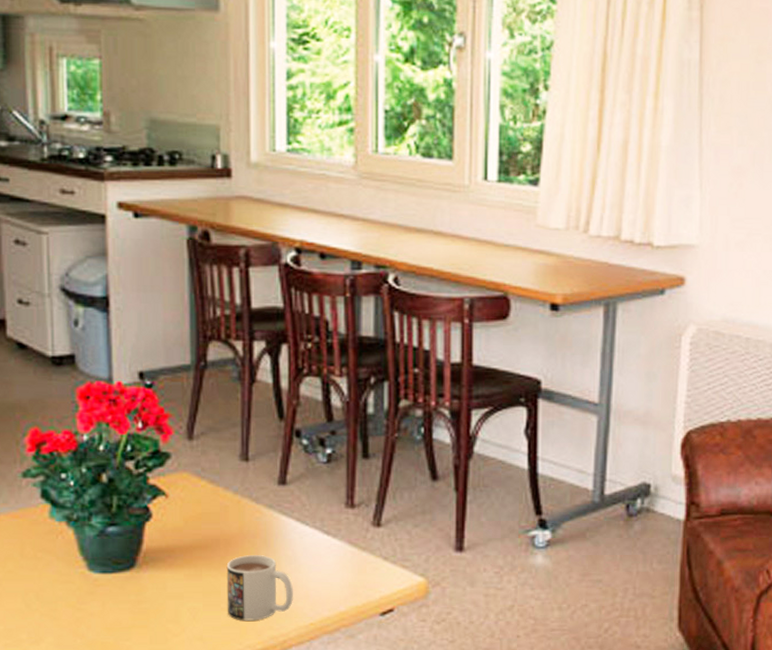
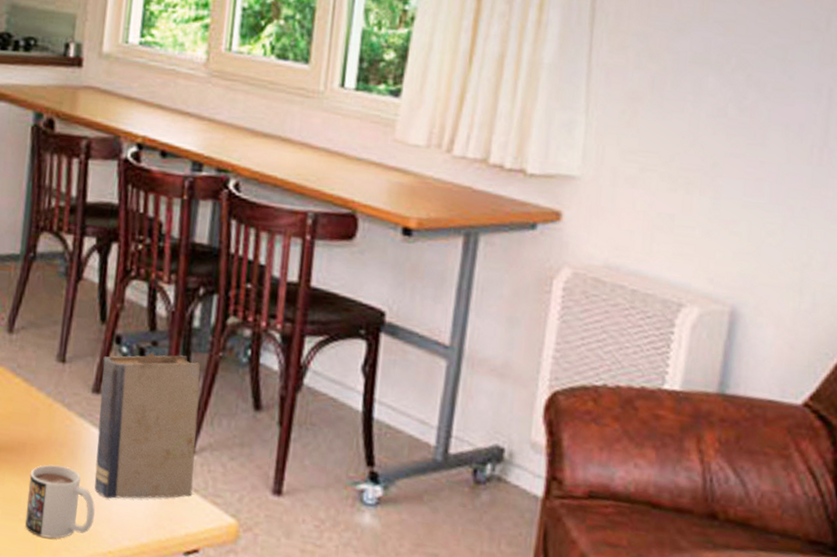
book: none [285,440,382,577] -> present [94,351,201,499]

